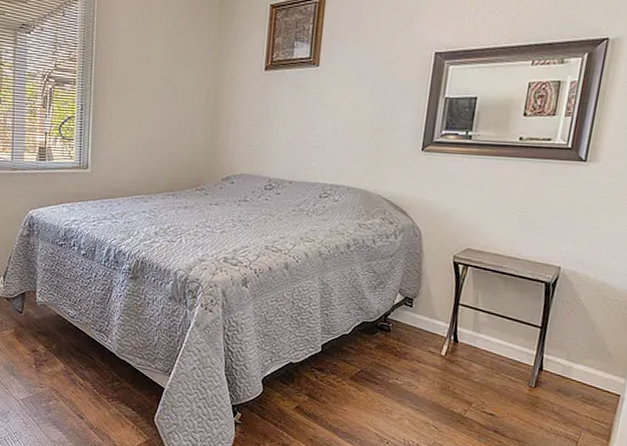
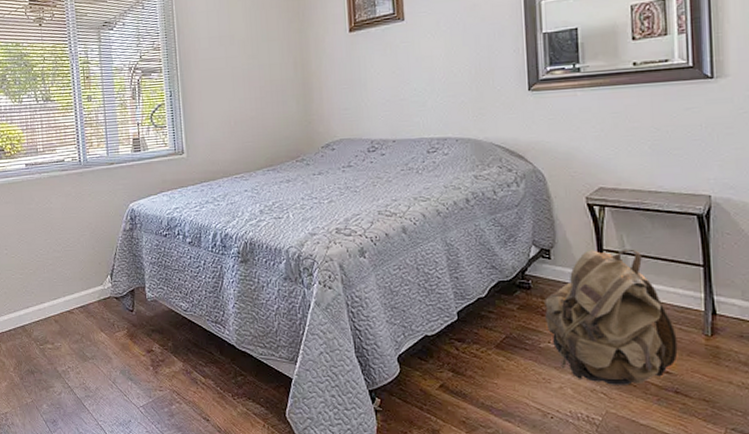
backpack: none [397,303,506,422] -> present [545,249,678,385]

